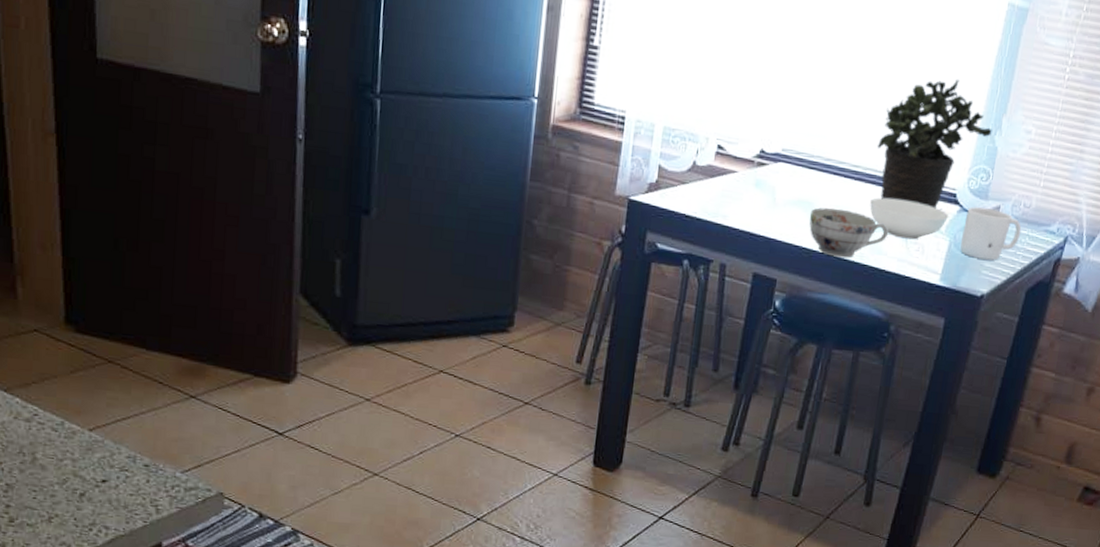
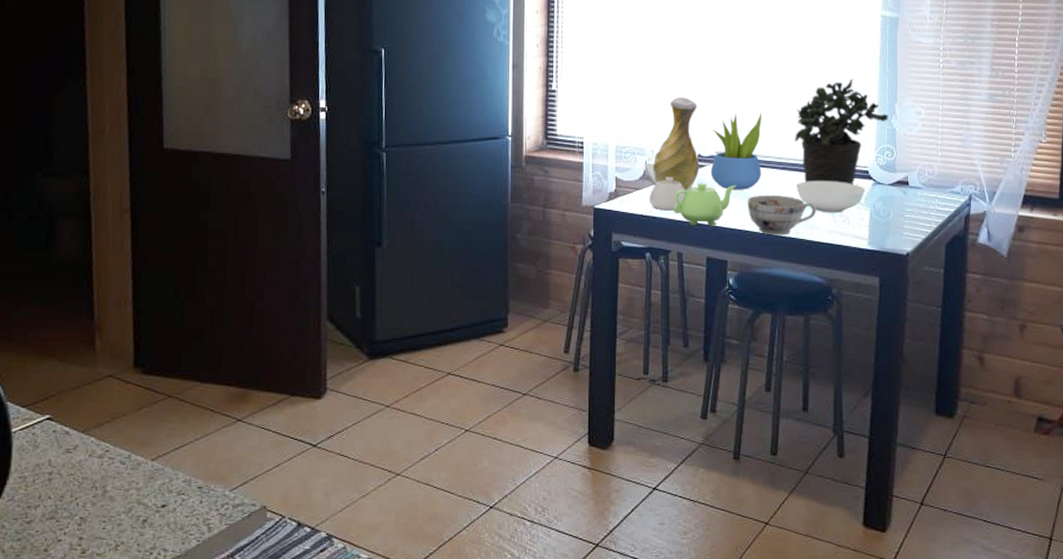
vase: none [694,75,769,192] -> present [644,97,700,191]
sugar bowl: none [695,172,740,215] -> present [649,177,685,211]
teapot: none [722,184,800,238] -> present [673,183,736,226]
succulent plant: none [772,105,844,199] -> present [710,113,762,190]
mug: present [960,206,1022,260] -> none [880,180,931,222]

